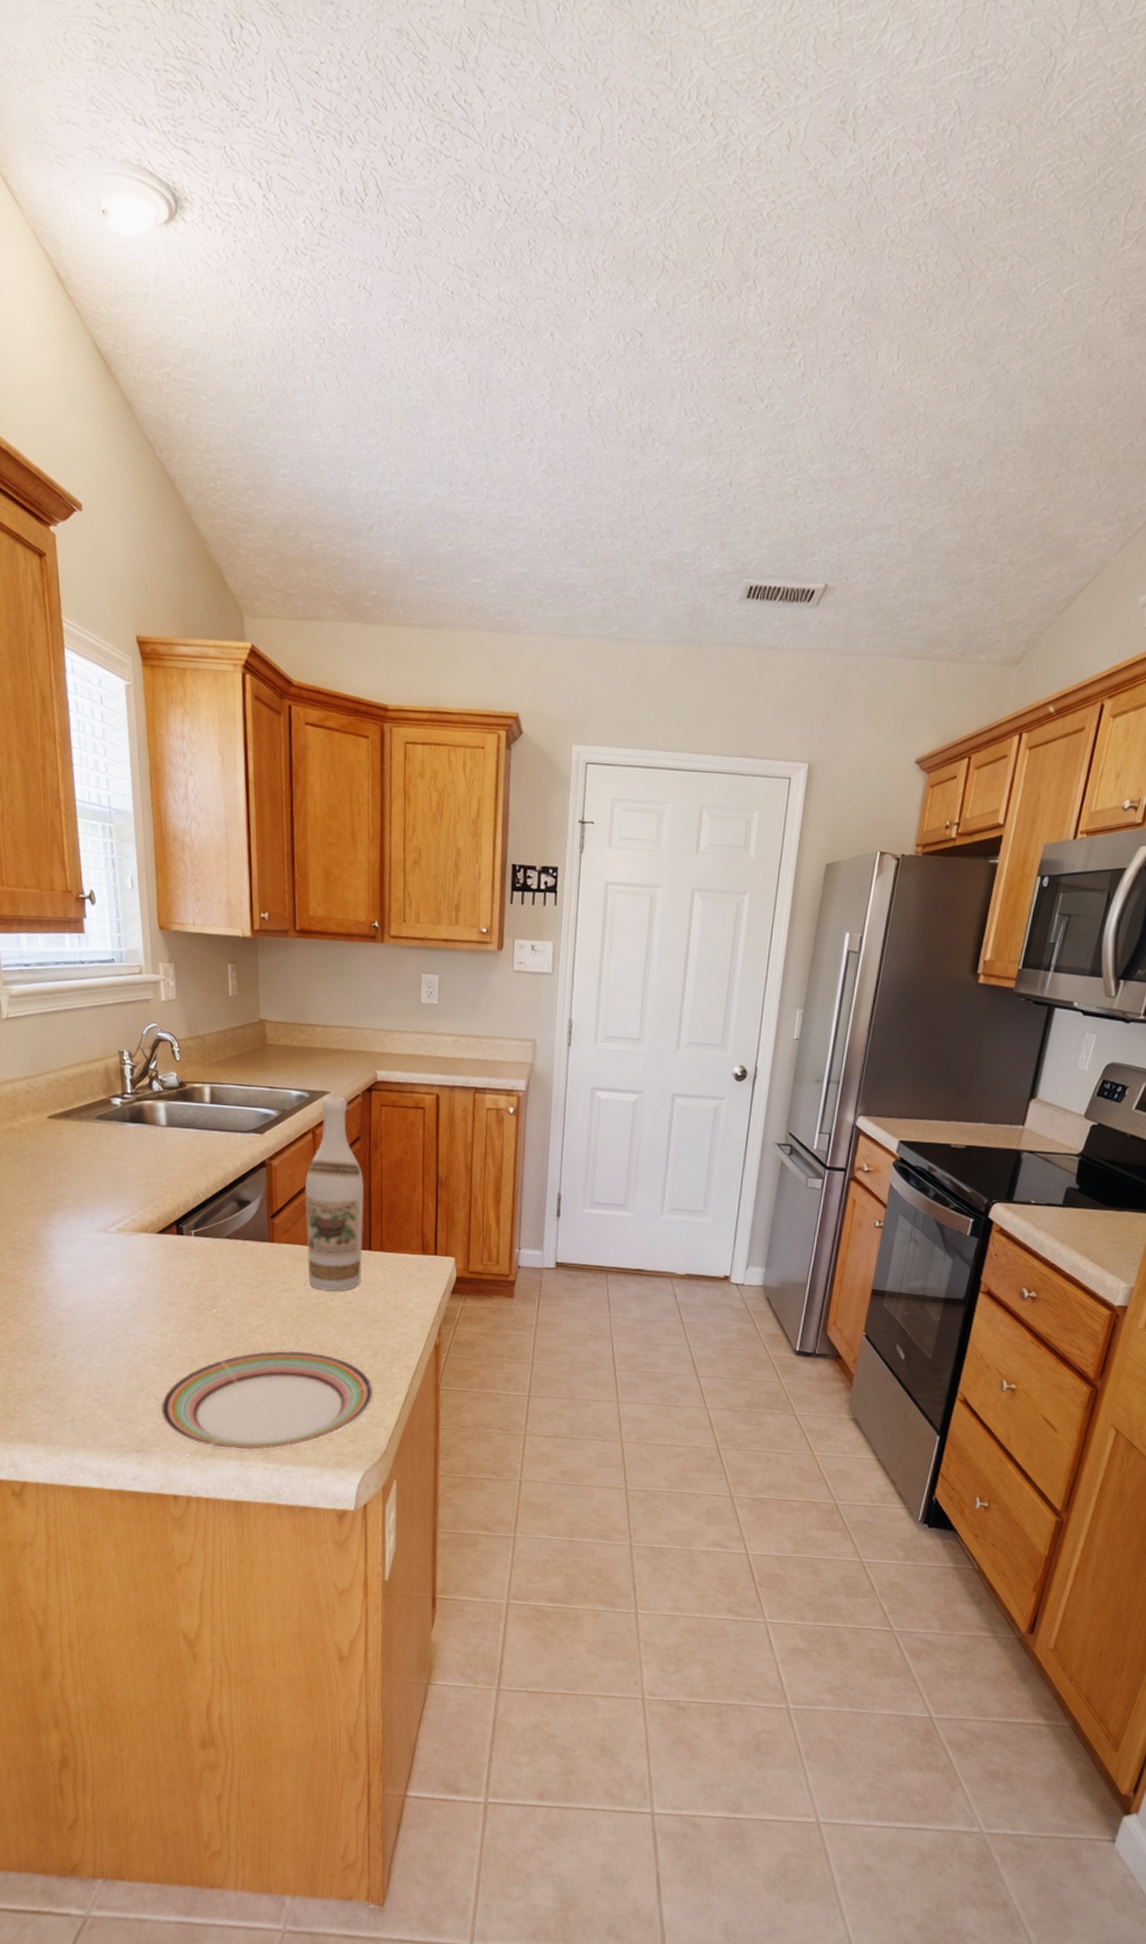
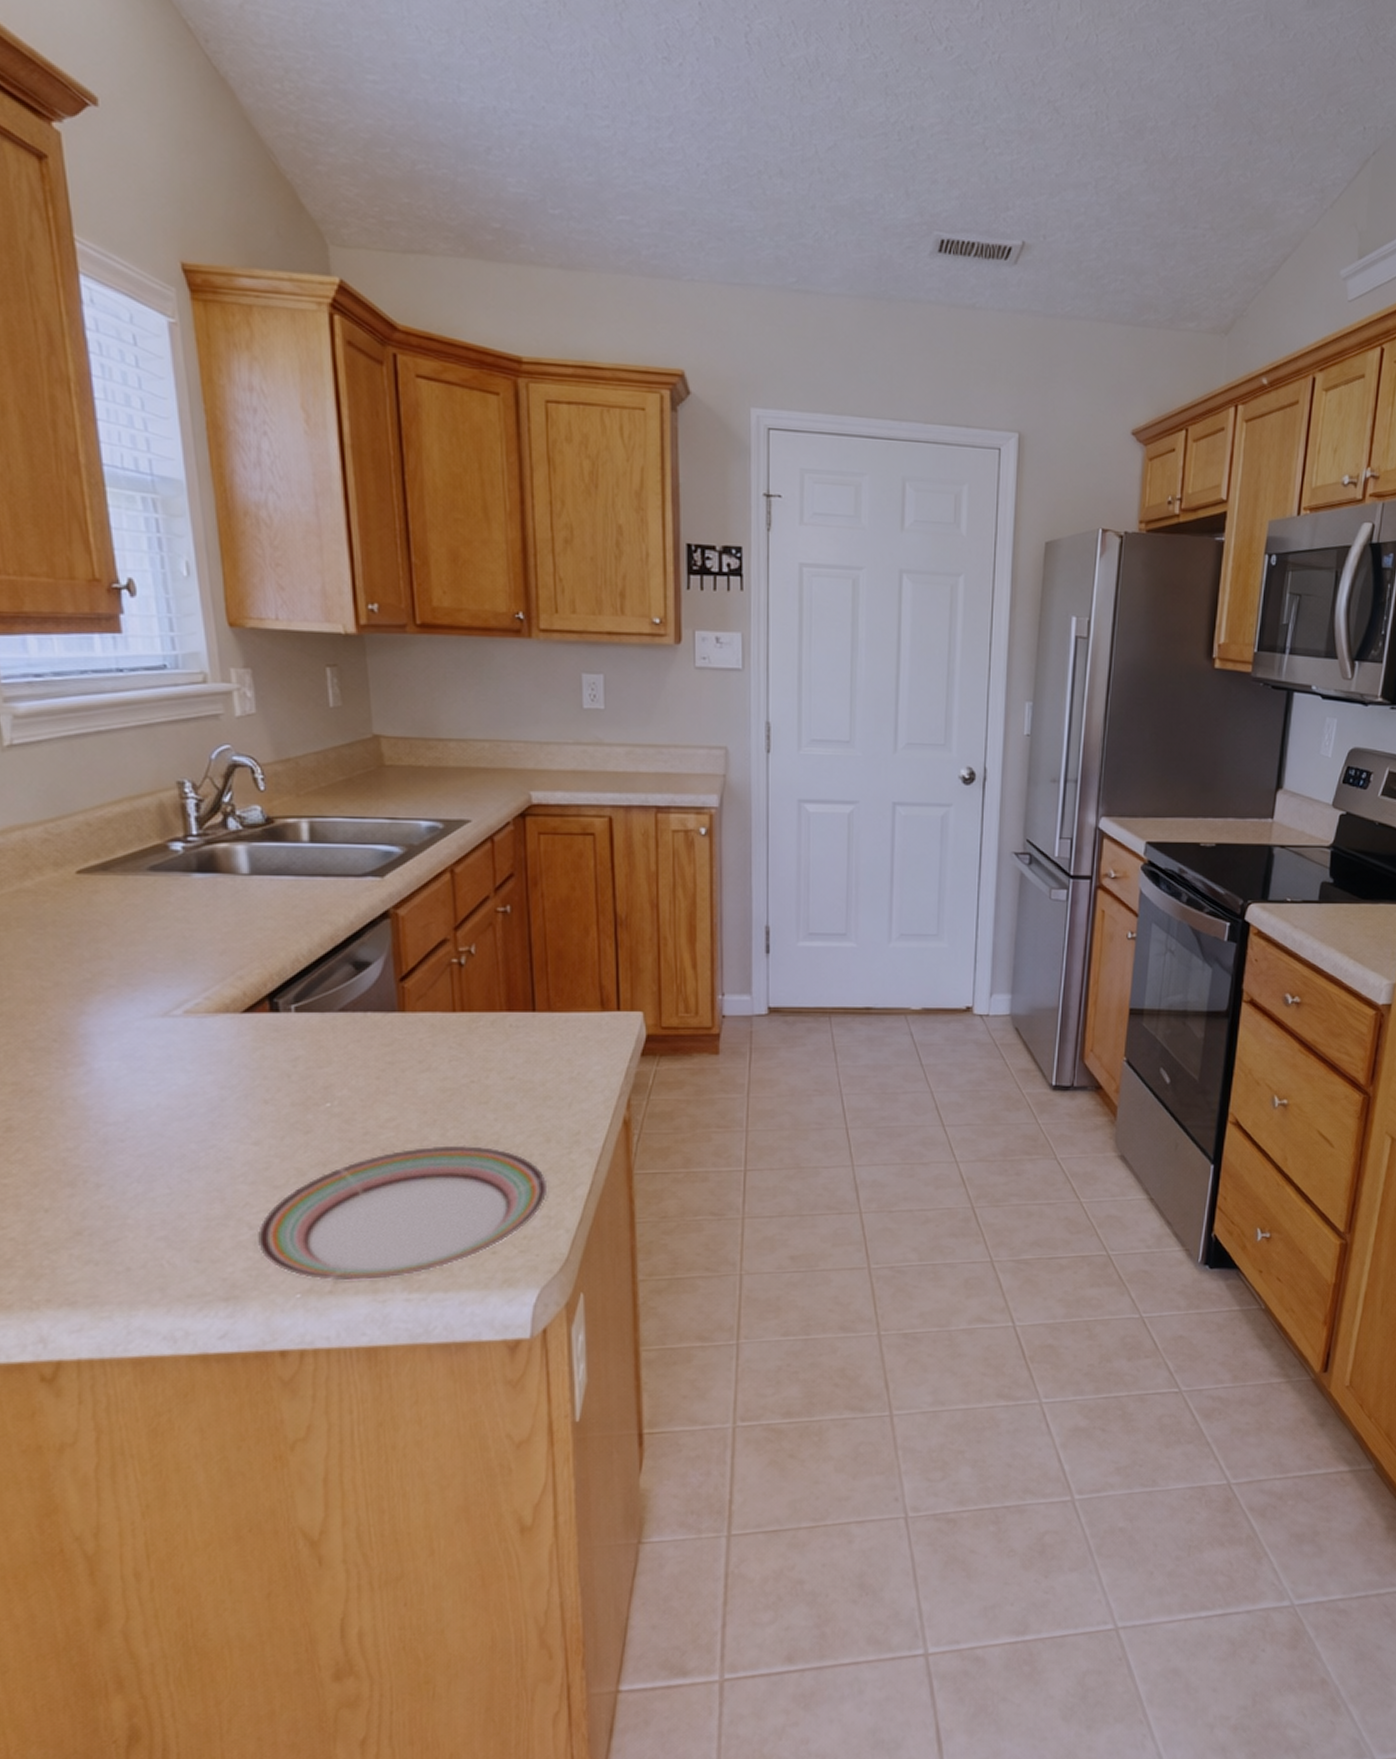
wine bottle: present [304,1095,364,1292] -> none [443,824,524,1067]

